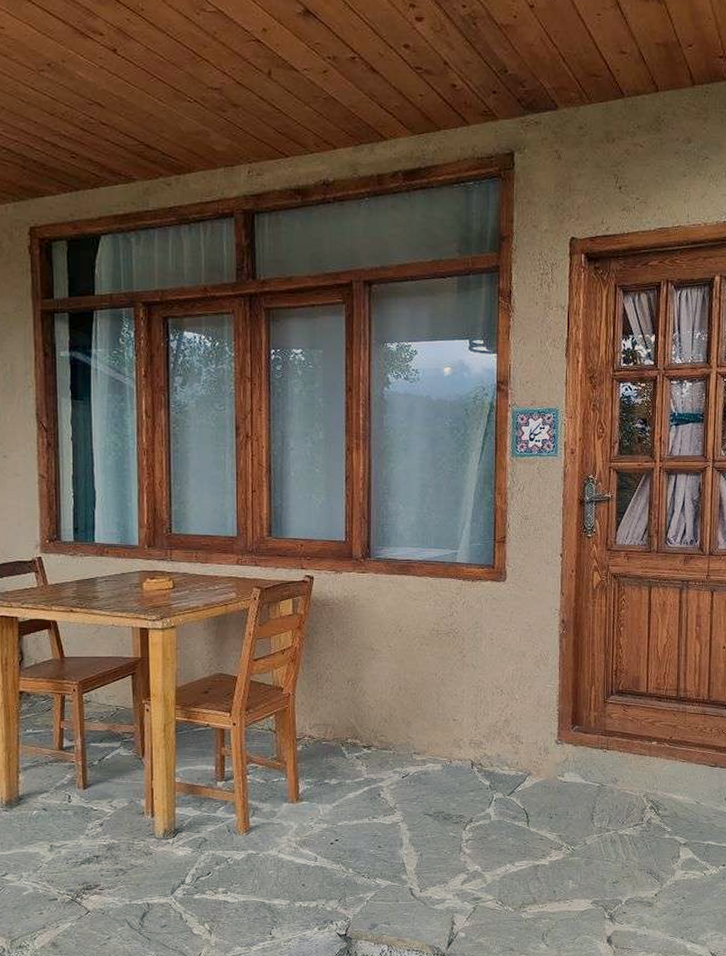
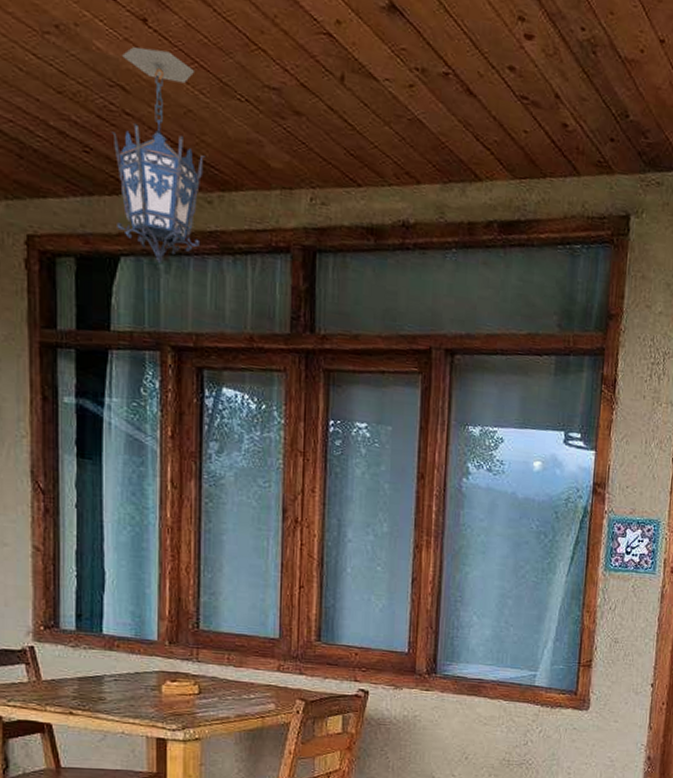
hanging lantern: none [91,71,164,238] -> present [111,47,205,264]

